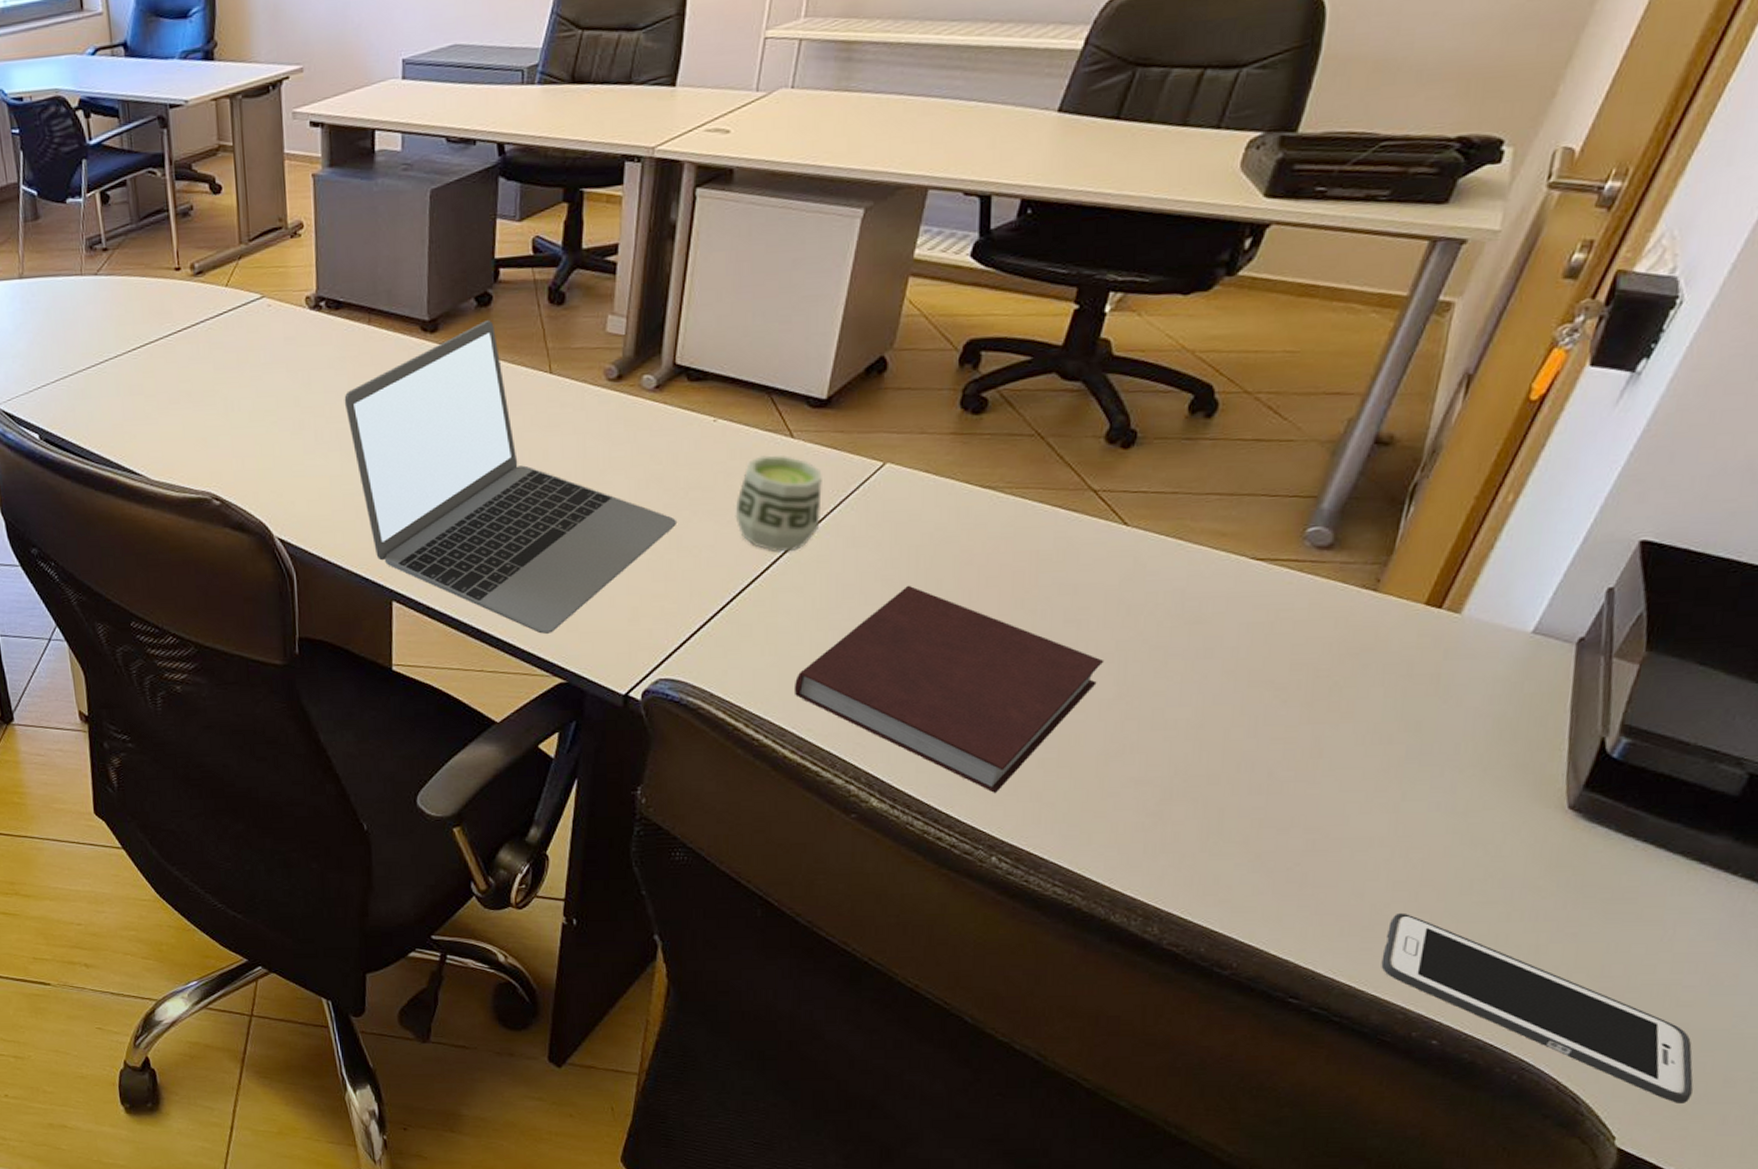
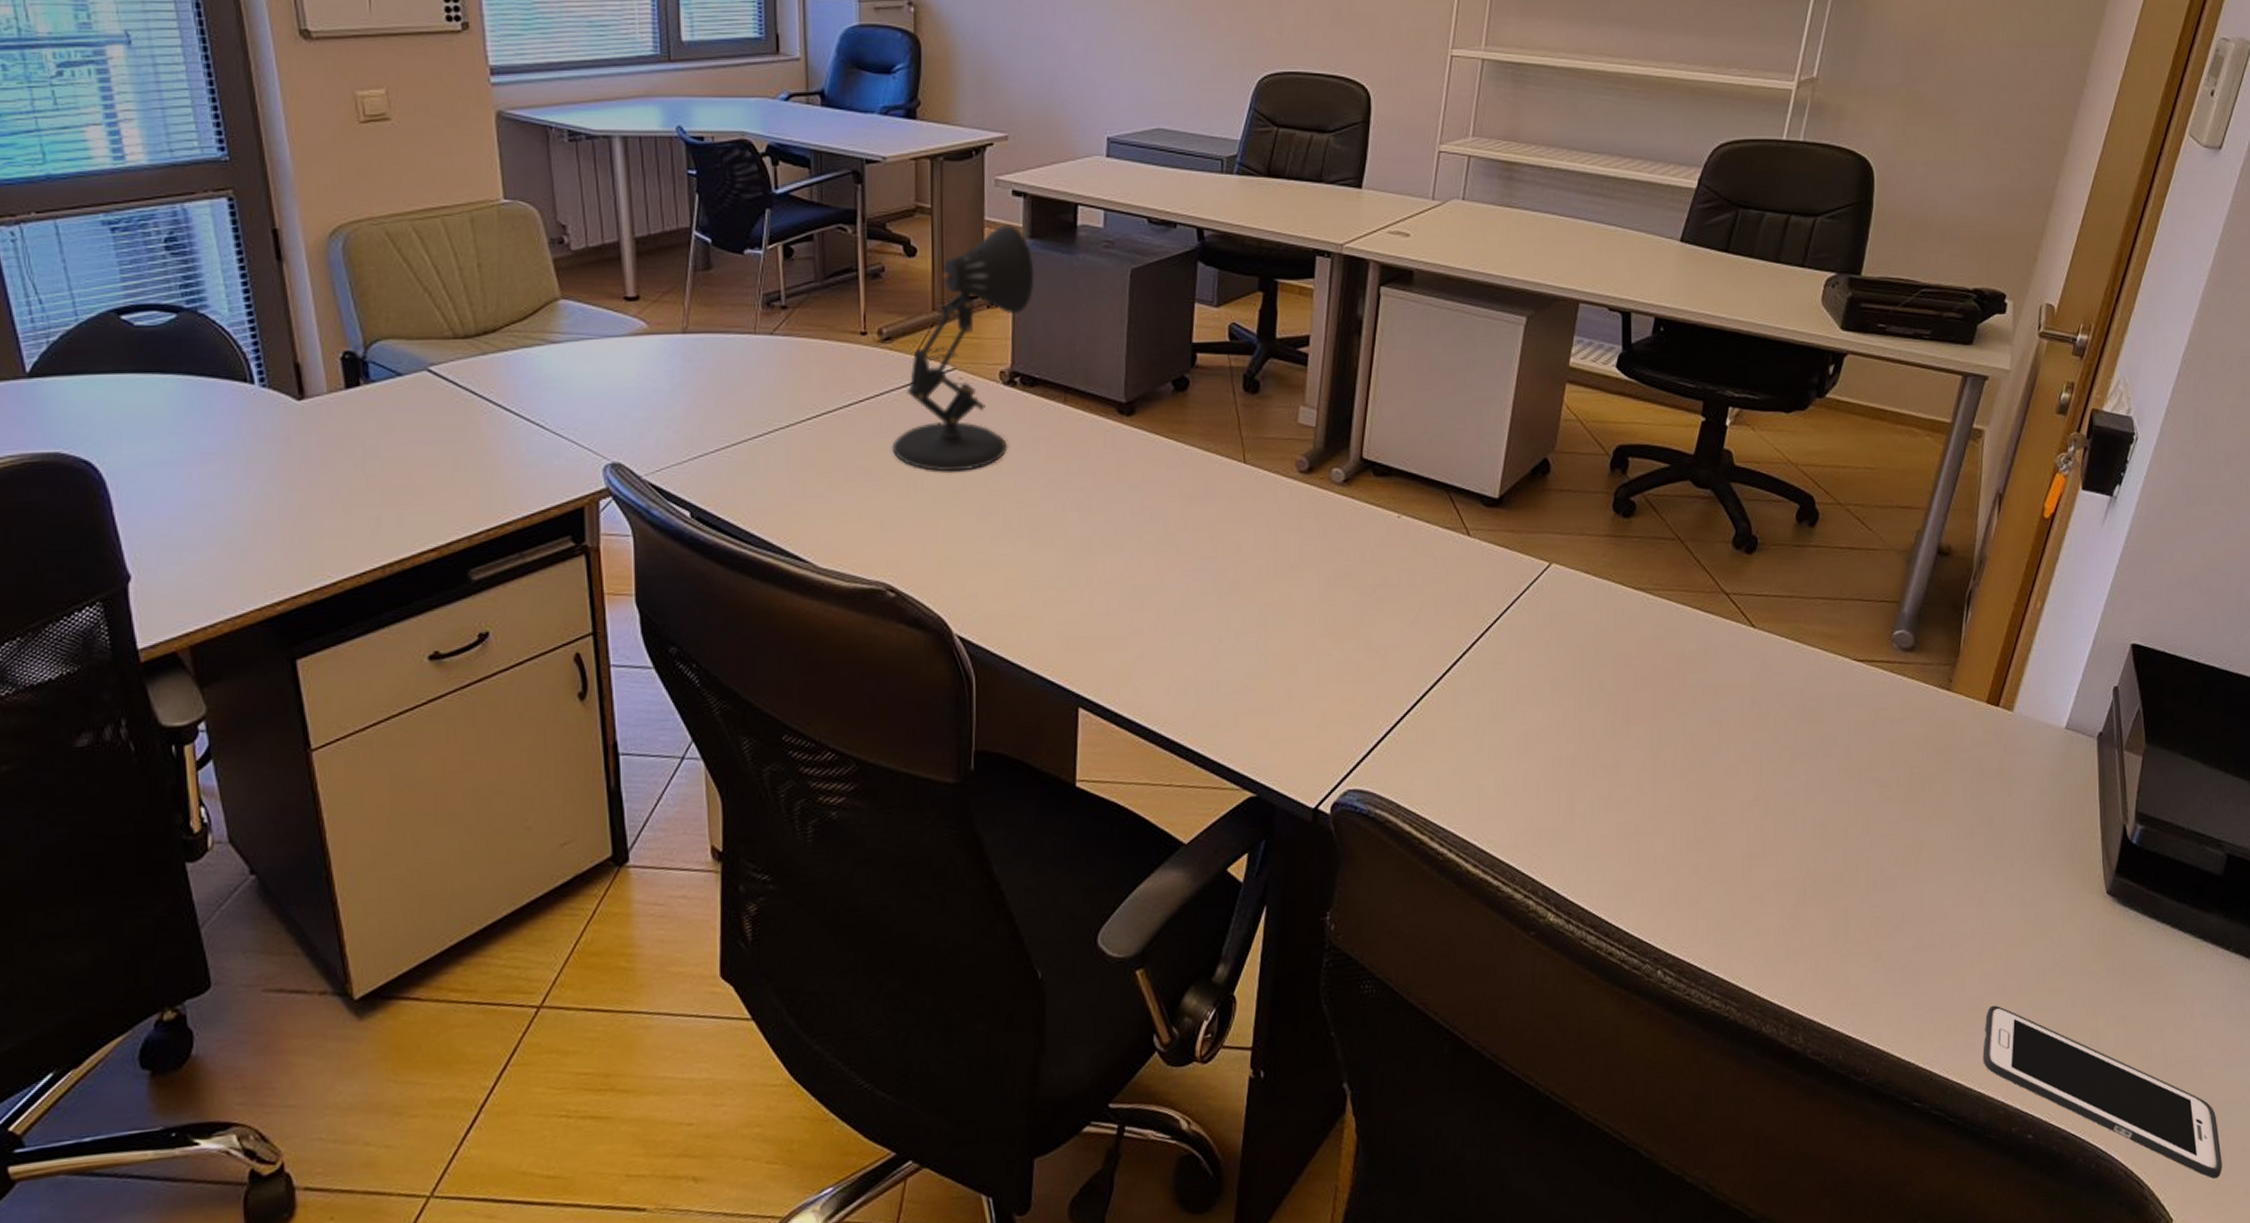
desk lamp: none [209,155,335,392] -> present [891,224,1035,472]
laptop: present [344,320,676,634] -> none [1035,406,1364,743]
cup: present [735,454,822,553] -> none [1418,553,1497,653]
notebook: present [795,585,1105,793] -> none [1476,686,1743,902]

